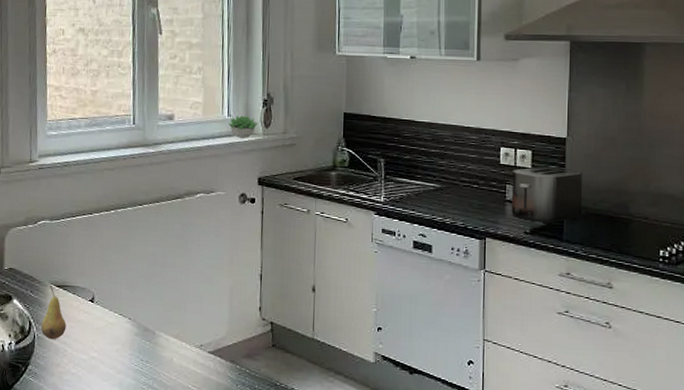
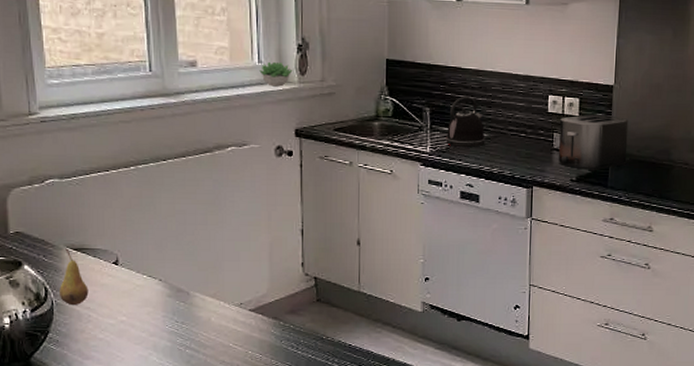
kettle: none [399,147,438,197] -> present [446,95,485,147]

